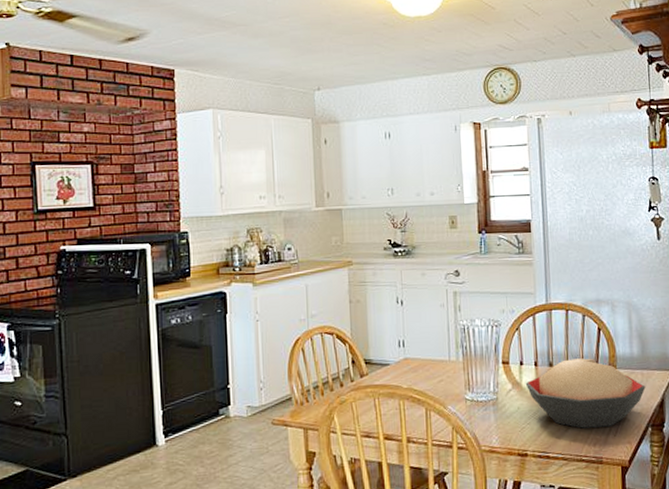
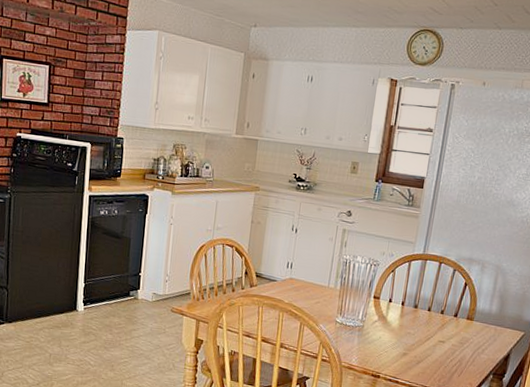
decorative bowl: present [525,358,646,429] -> none [390,304,496,368]

